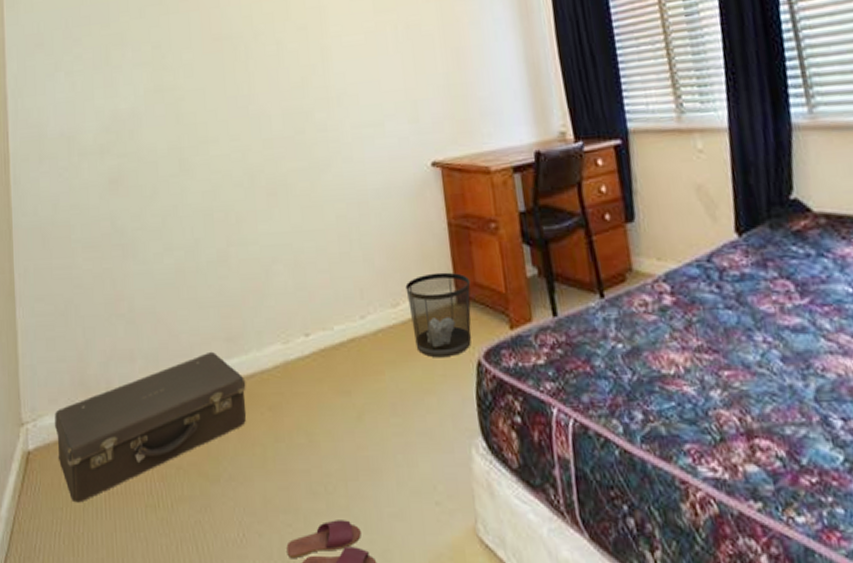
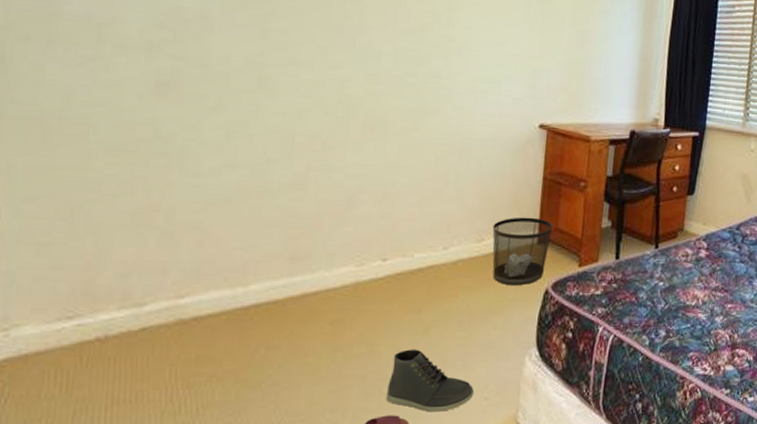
suitcase: present [54,351,247,503] -> none [37,268,308,413]
sneaker: none [332,439,424,518] -> present [387,349,475,412]

